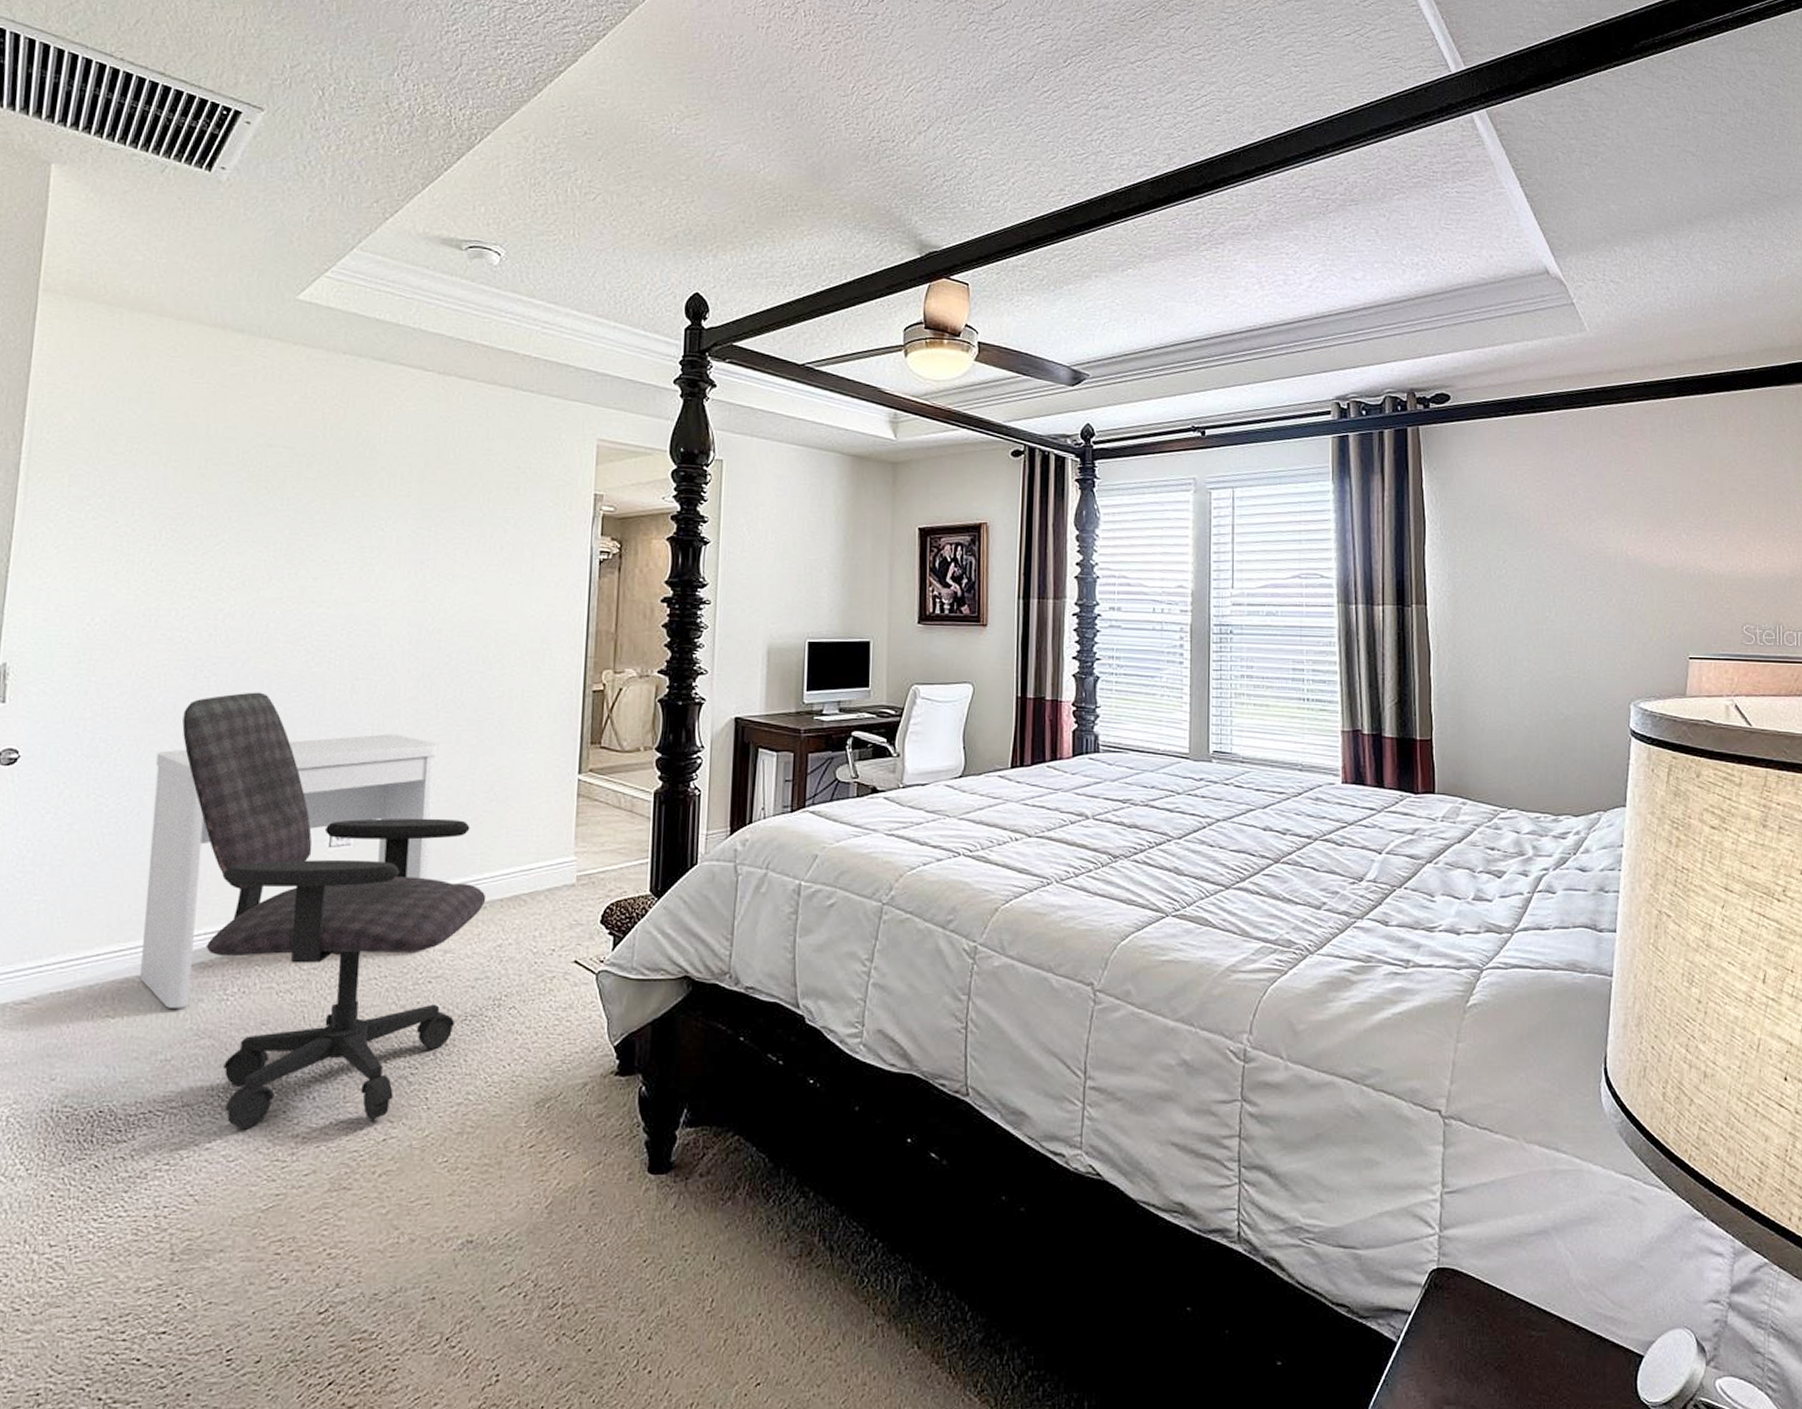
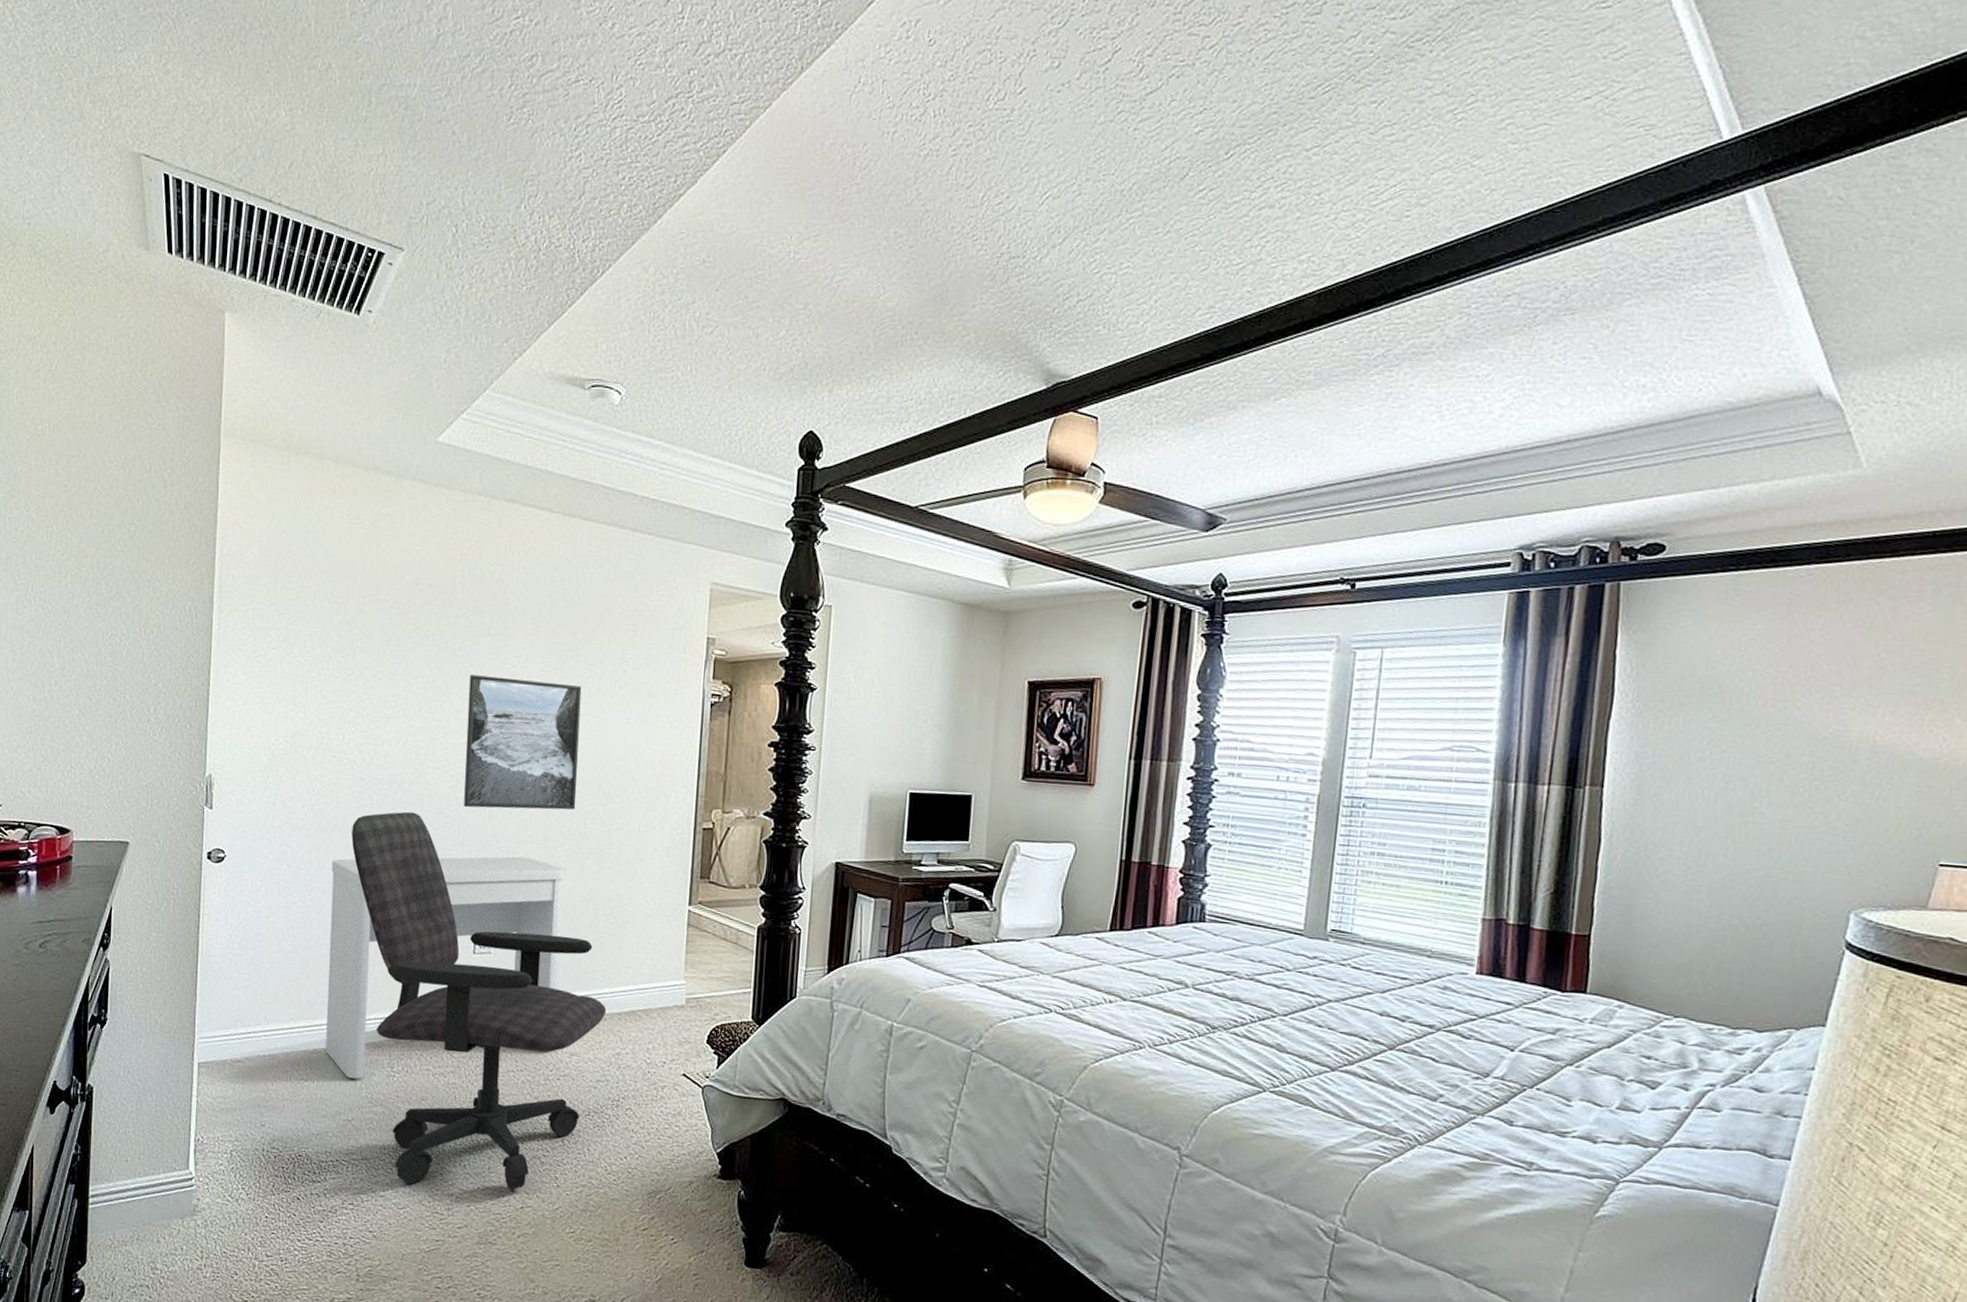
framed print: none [320,540,458,684] -> present [464,675,582,810]

